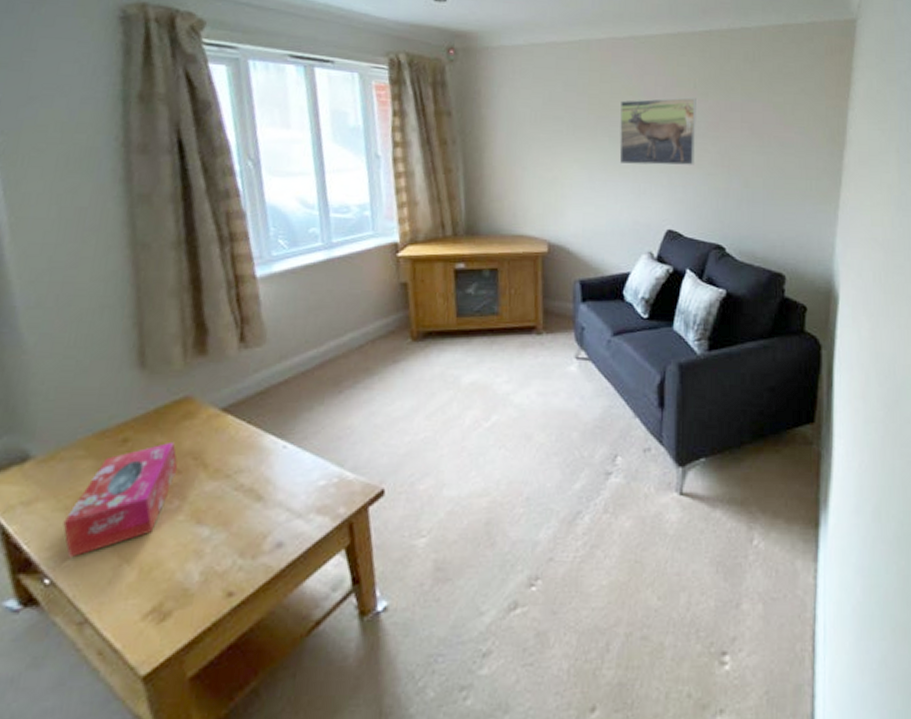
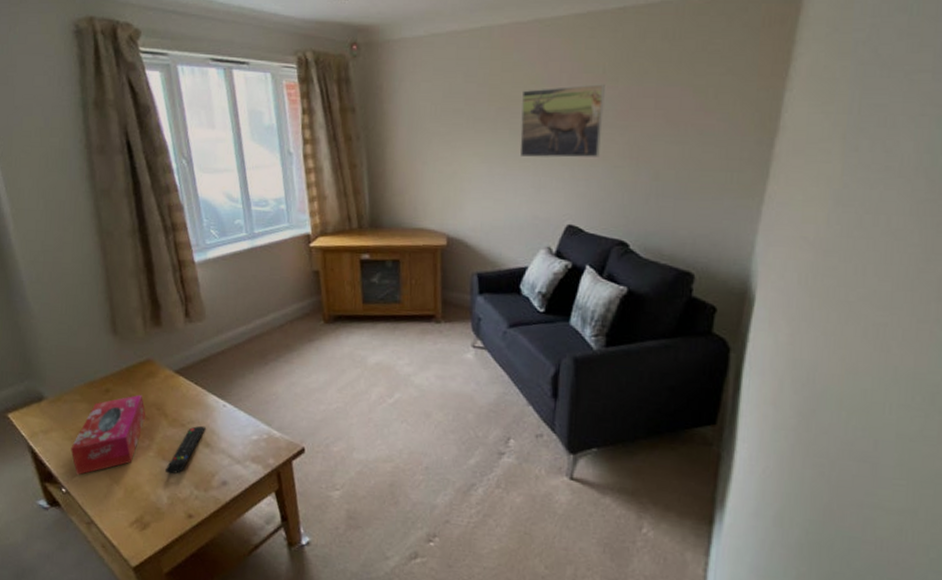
remote control: none [199,474,258,542] -> present [165,425,206,474]

